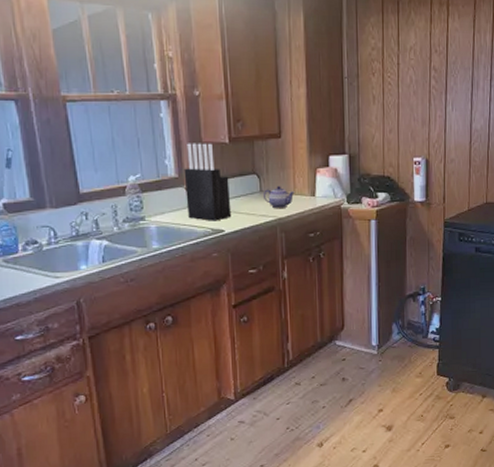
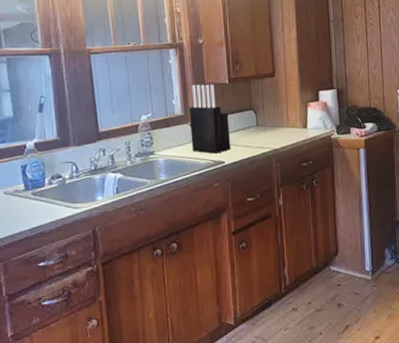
teapot: present [264,186,295,209] -> none [260,120,288,141]

